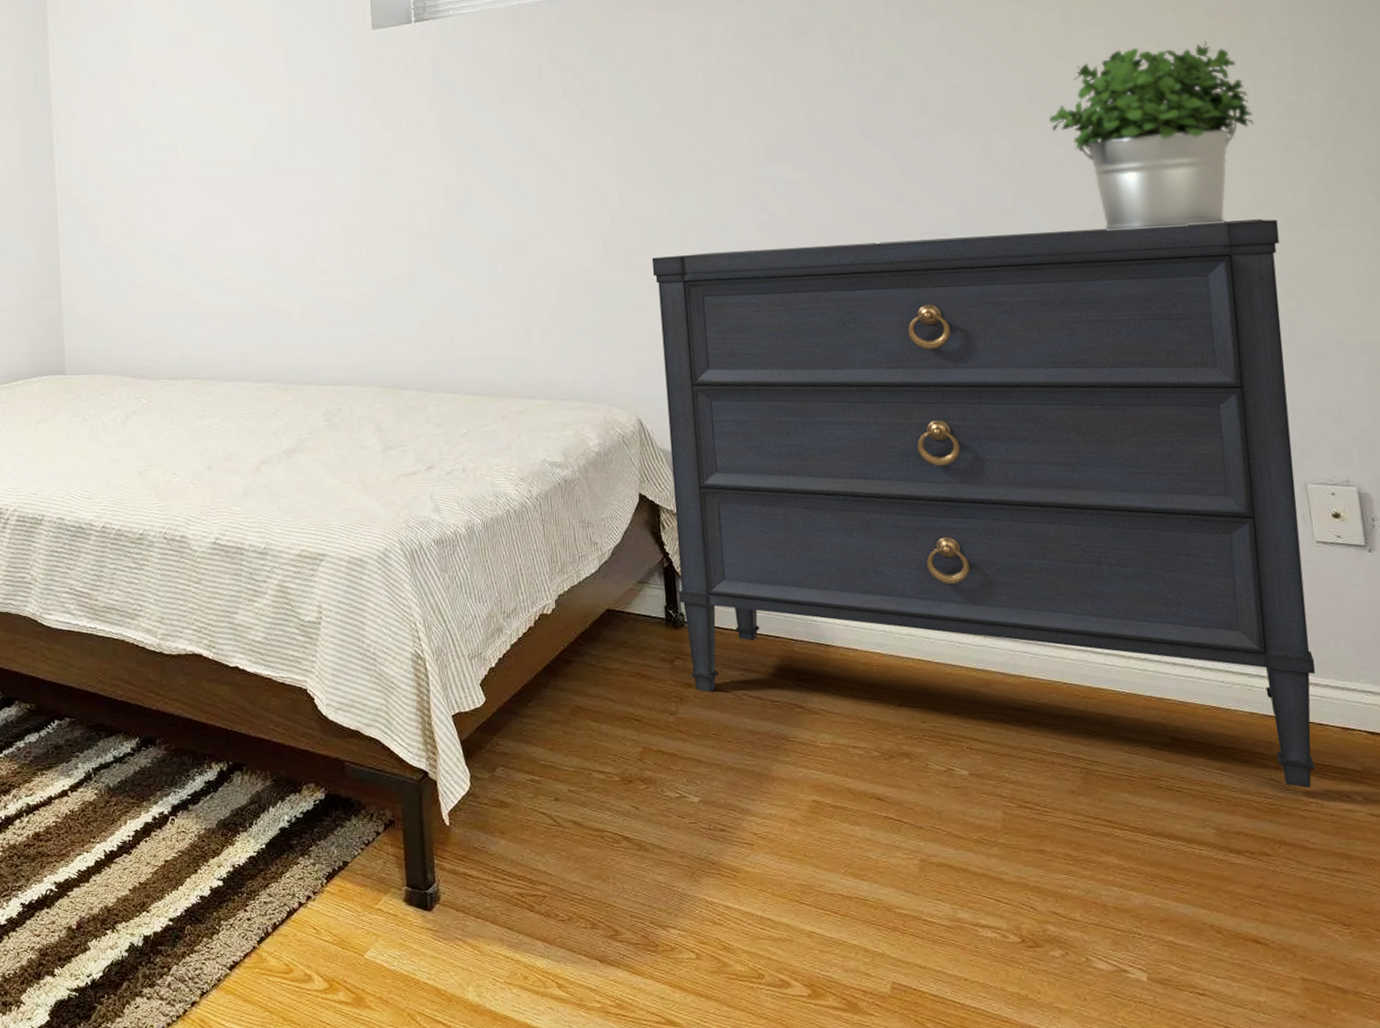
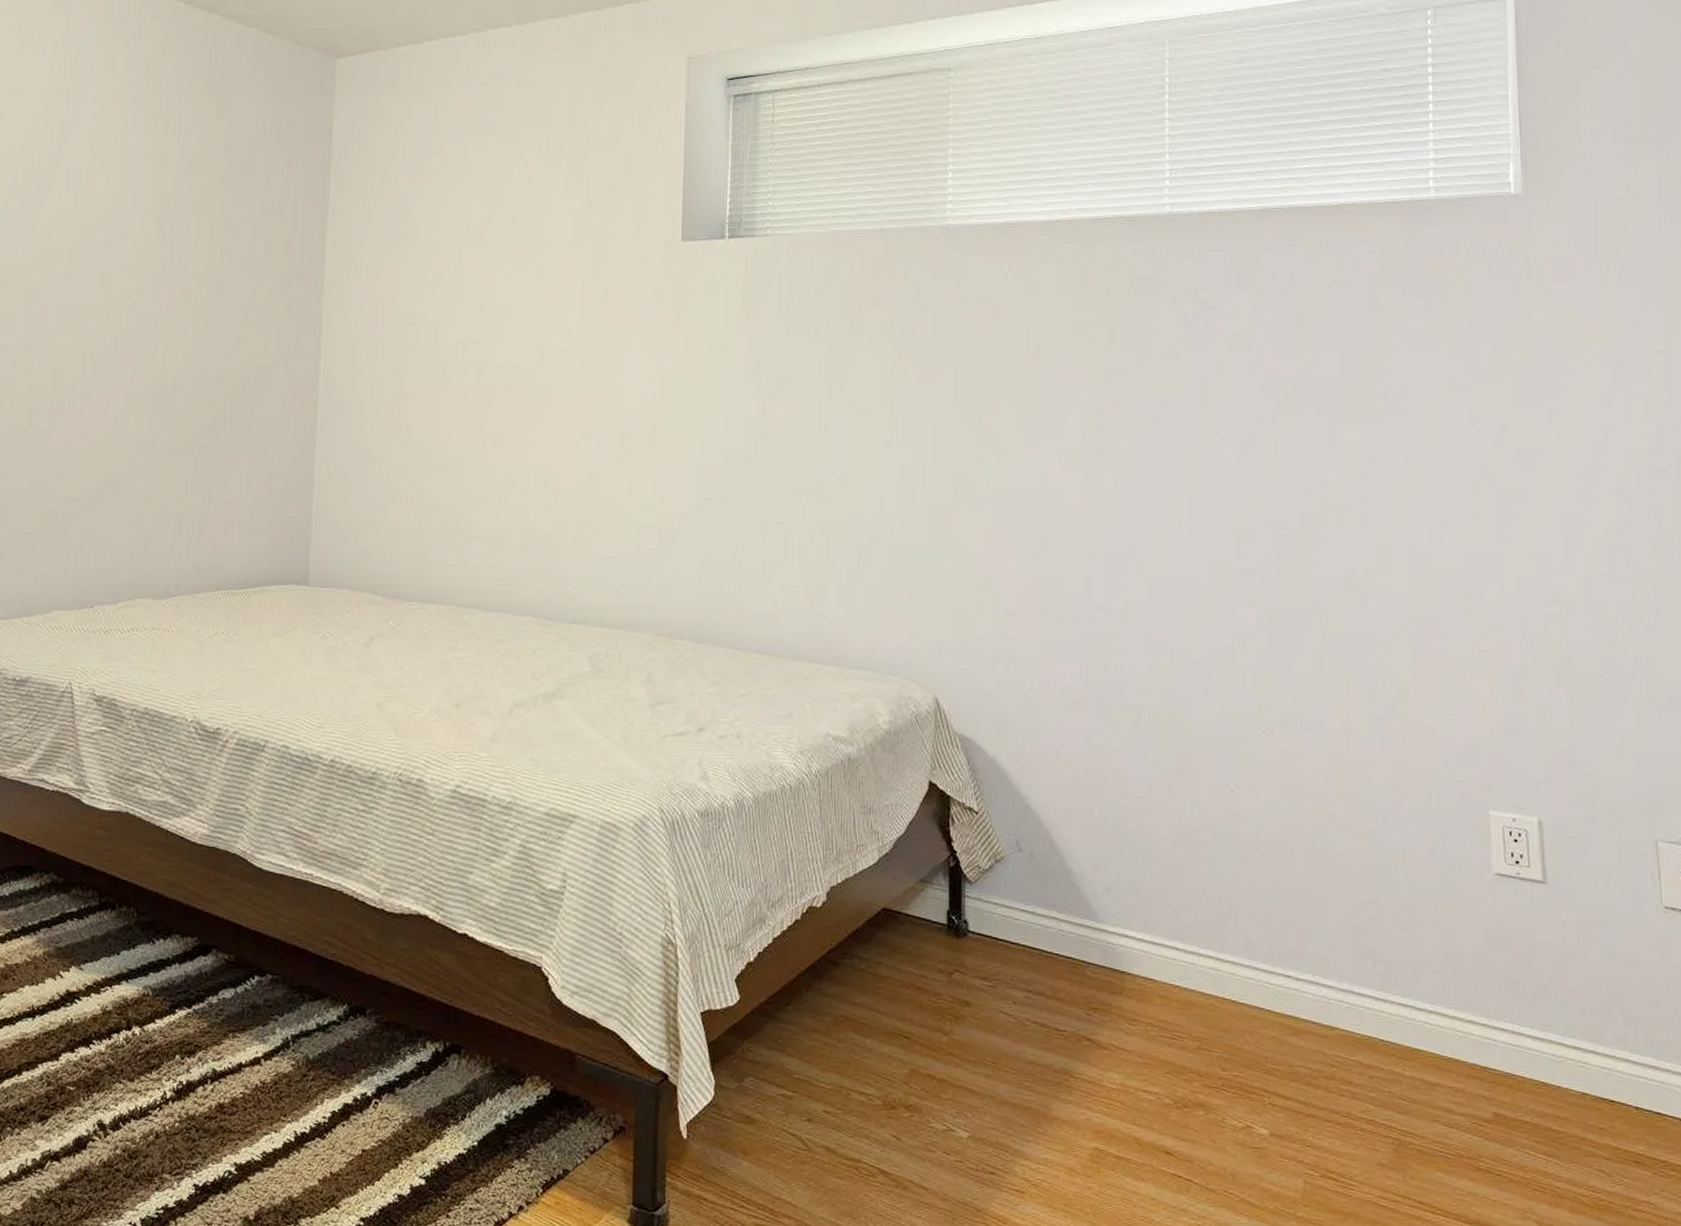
dresser: present [651,219,1316,789] -> none [963,520,1657,1186]
potted plant: present [1048,40,1254,231] -> none [1402,345,1621,546]

